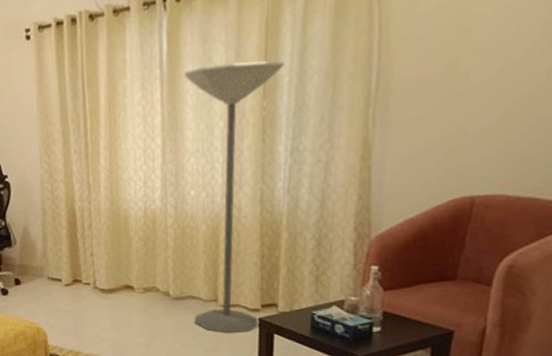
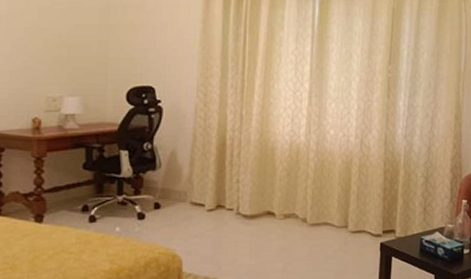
floor lamp: present [184,60,284,333] -> none [327,33,404,257]

